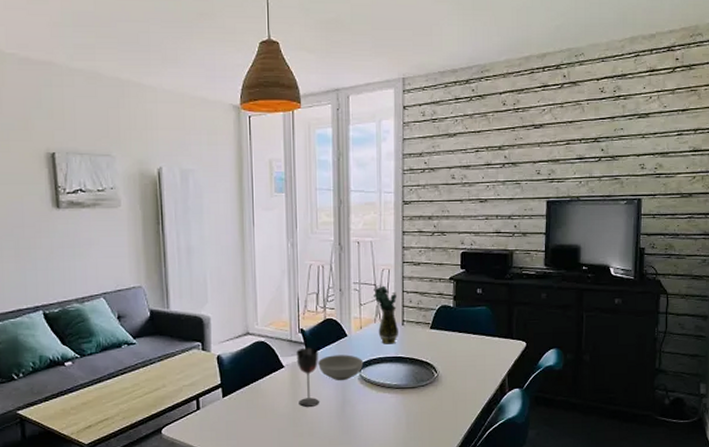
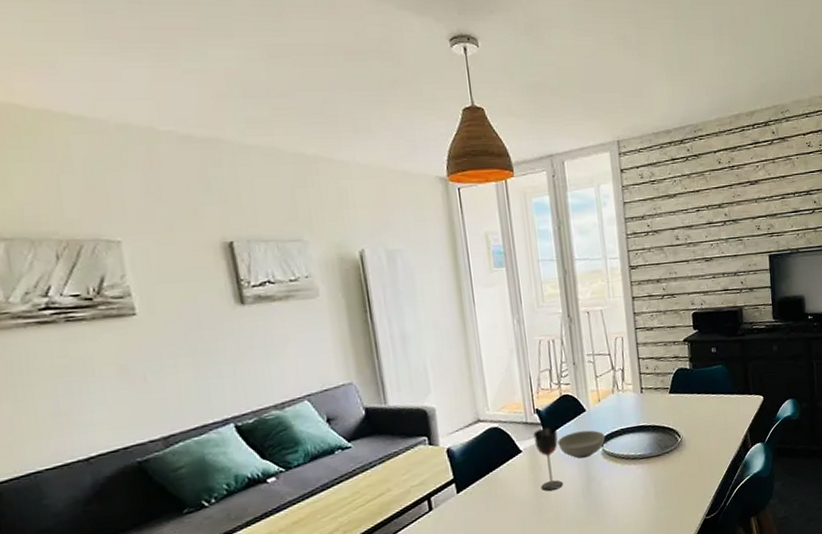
vase: present [374,284,398,344] -> none [608,353,638,415]

